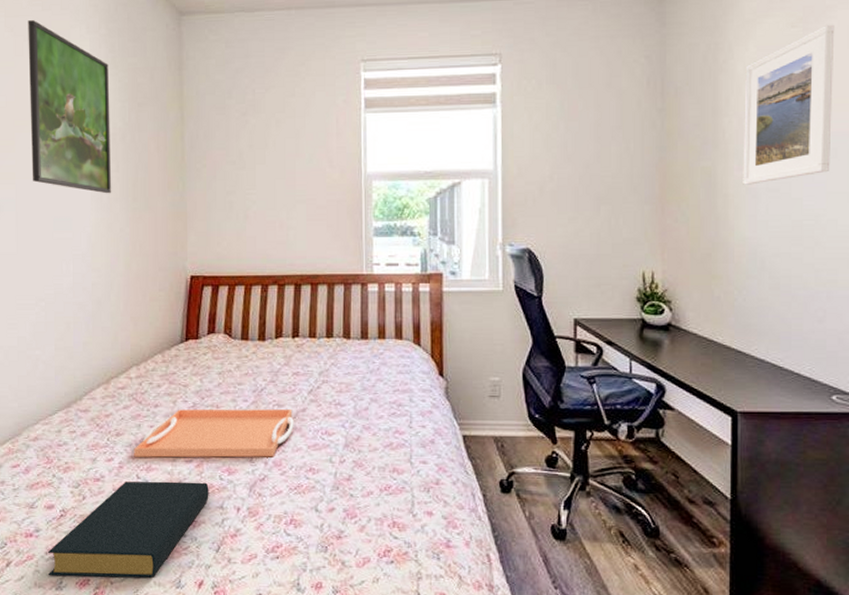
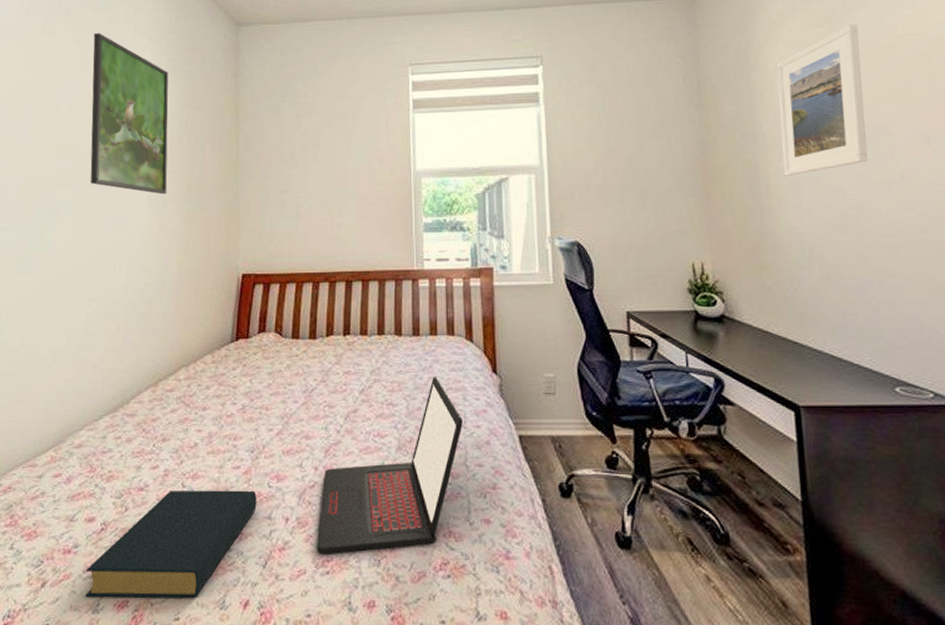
serving tray: present [134,408,294,458] -> none [180,409,345,464]
laptop: none [267,379,409,541] -> present [317,377,463,554]

